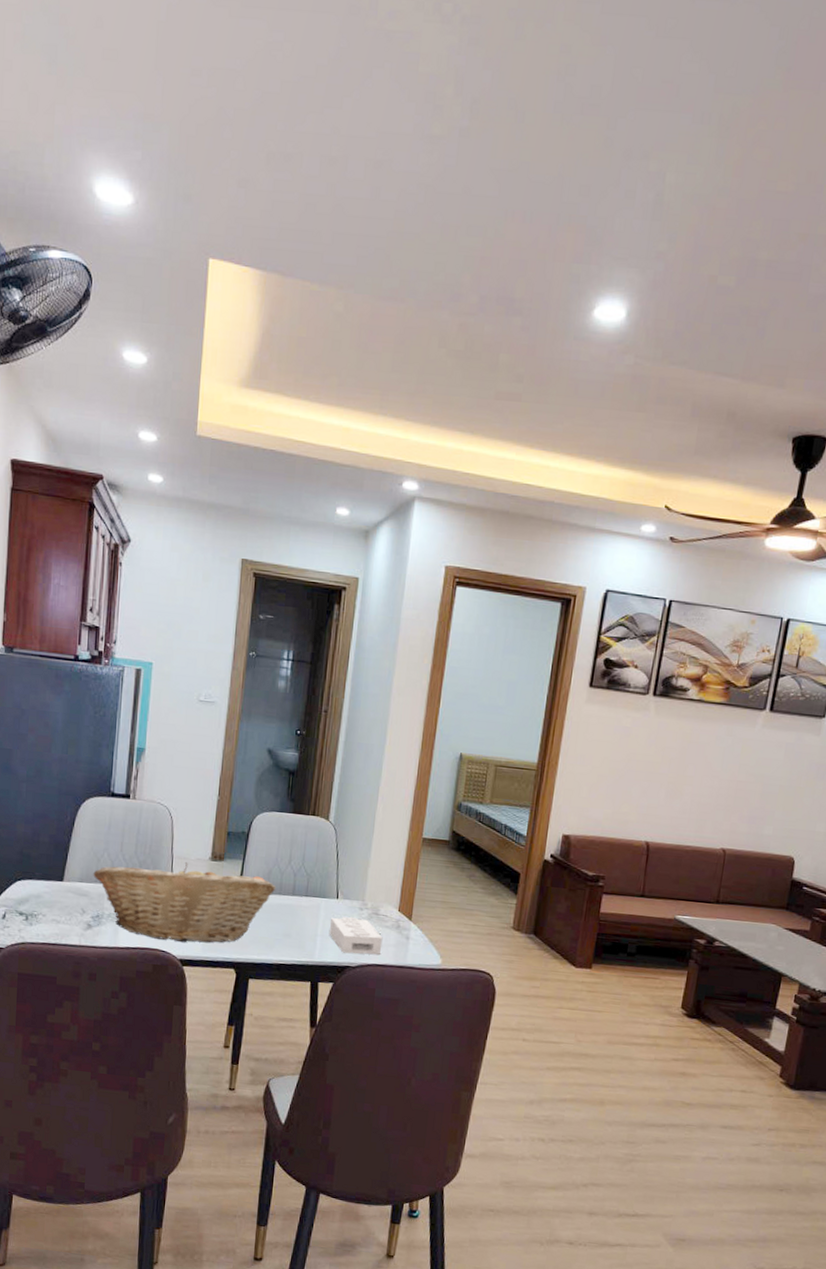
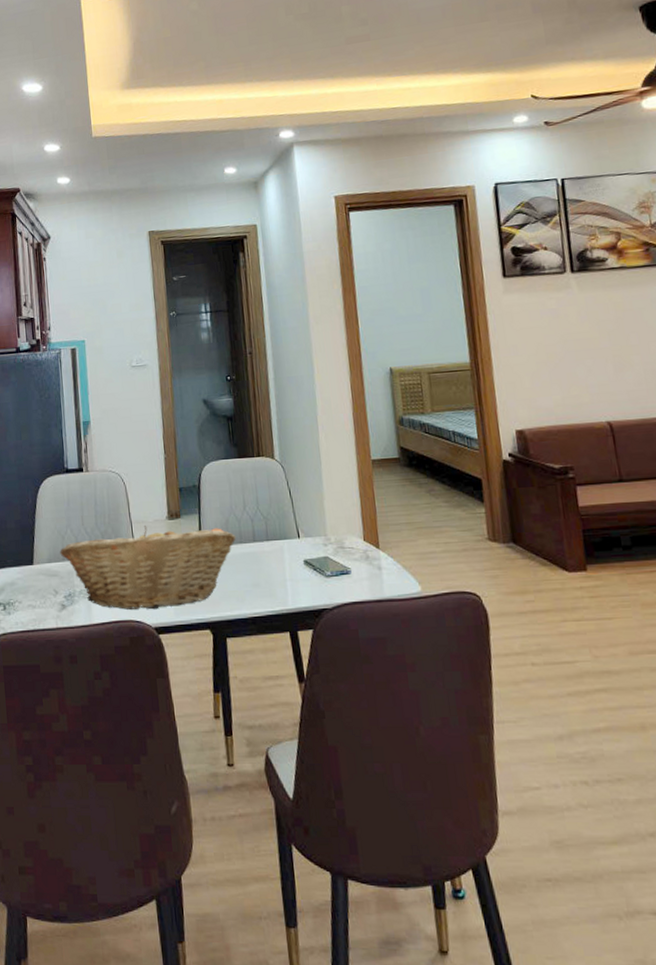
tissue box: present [329,916,383,955] -> none [296,554,356,595]

